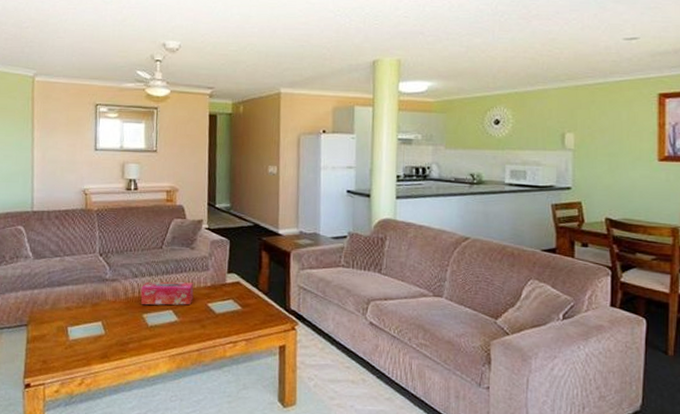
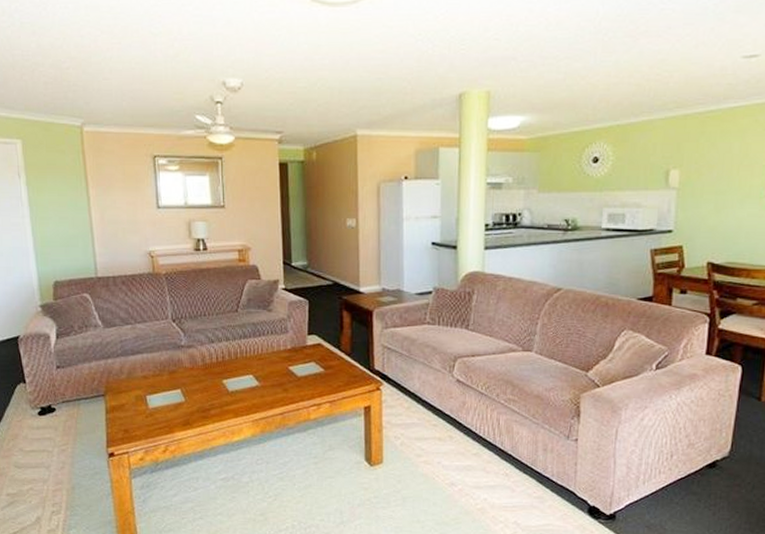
tissue box: present [140,281,194,306] -> none [219,345,274,371]

